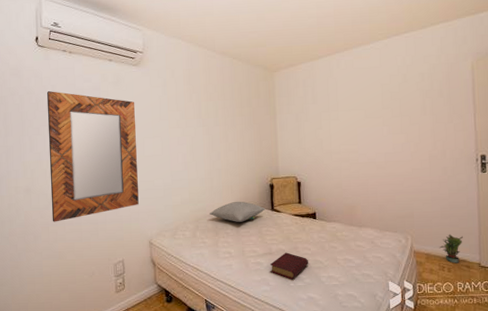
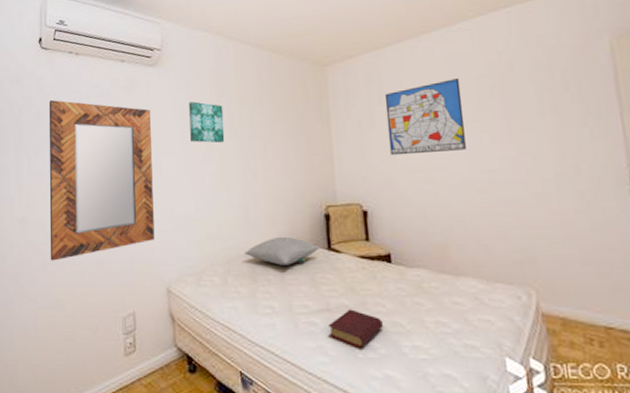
wall art: none [166,96,195,130] -> present [189,101,225,143]
wall art: none [316,84,372,142] -> present [384,77,466,156]
potted plant: present [439,234,463,264] -> none [581,289,619,335]

